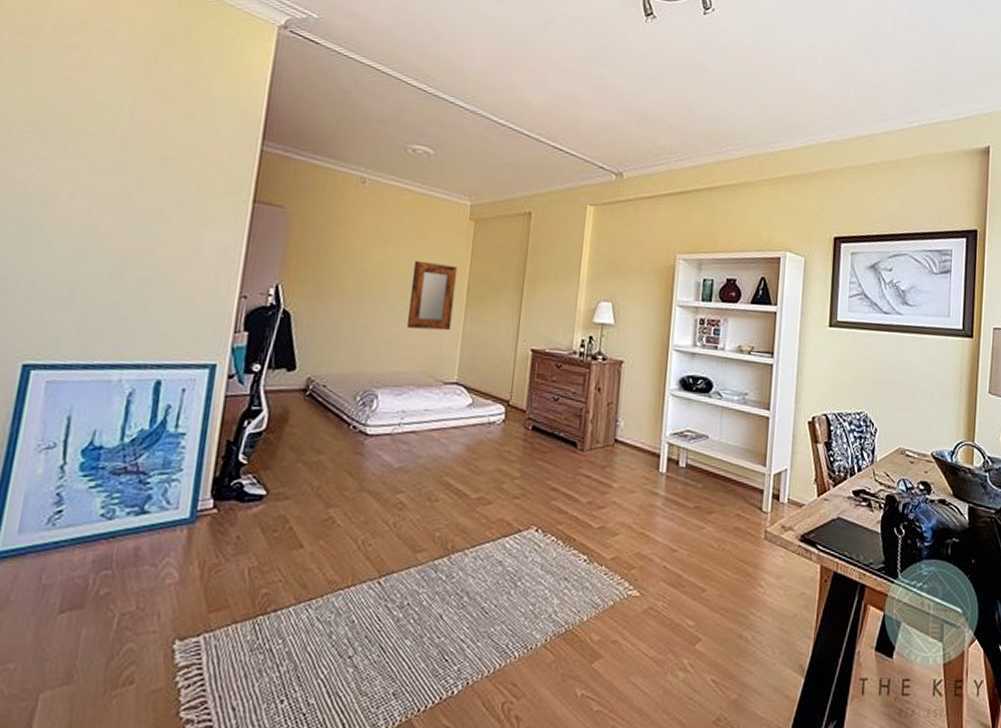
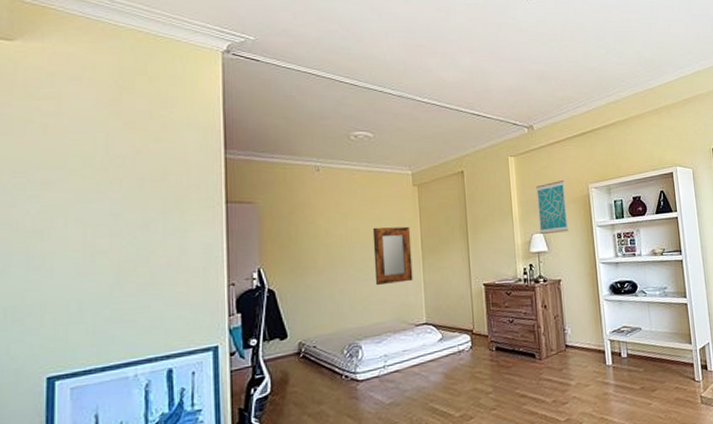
wall art: none [608,243,649,306] -> present [536,180,569,235]

